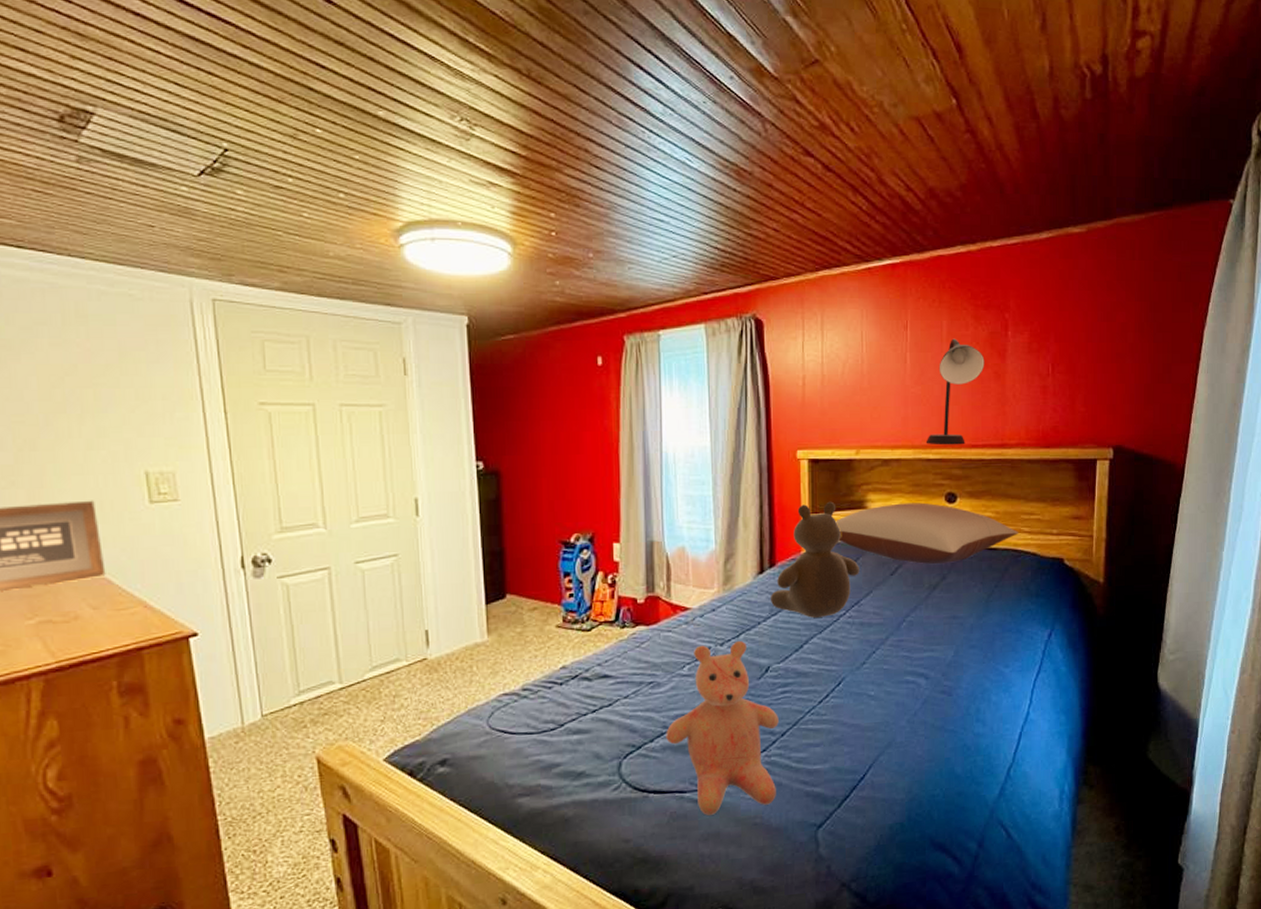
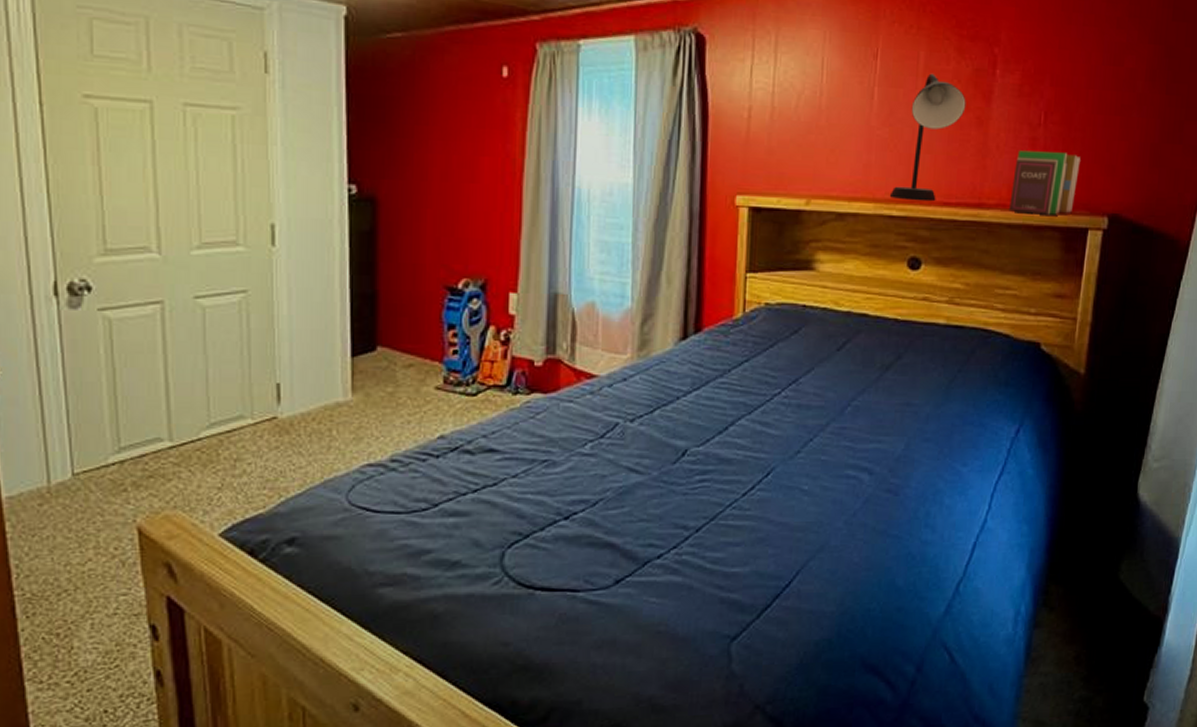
stuffed animal: present [666,640,779,816] -> none [559,417,694,619]
teddy bear: present [770,501,859,618] -> none [692,258,801,395]
pillow: present [835,502,1019,565] -> none [776,266,991,341]
books: none [1028,397,1085,450] -> present [1009,150,1081,216]

